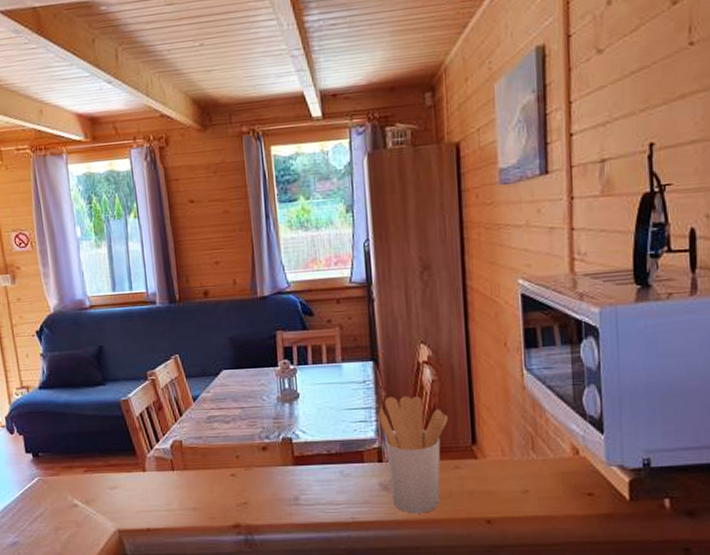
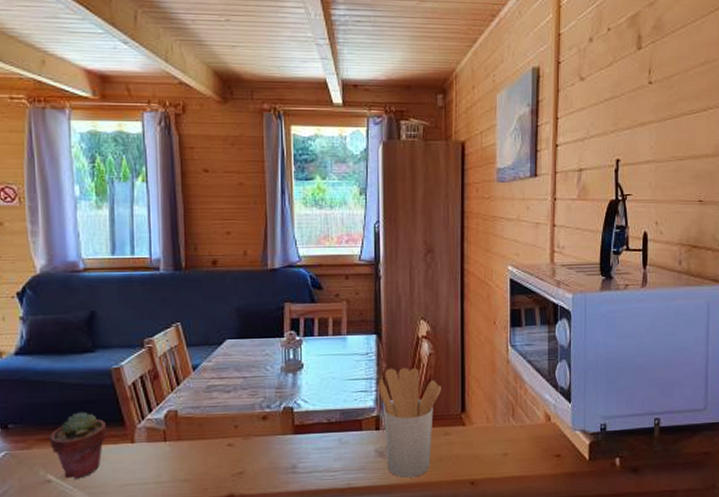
potted succulent: none [72,441,122,504] -> present [48,412,107,479]

